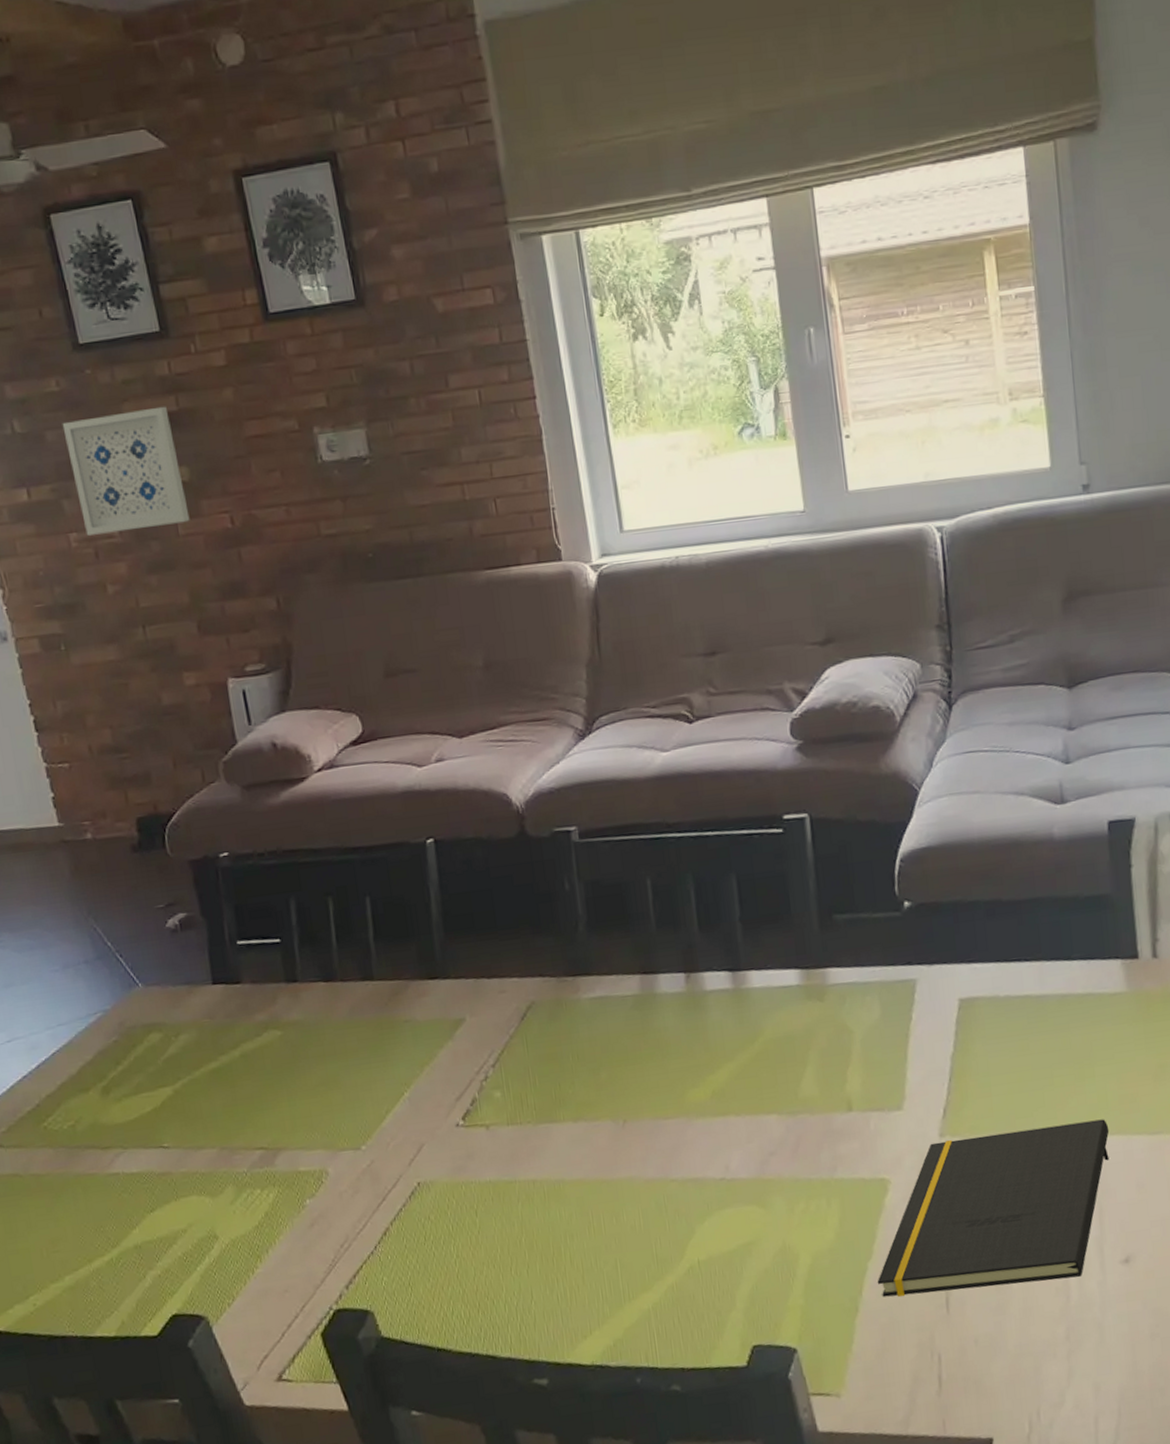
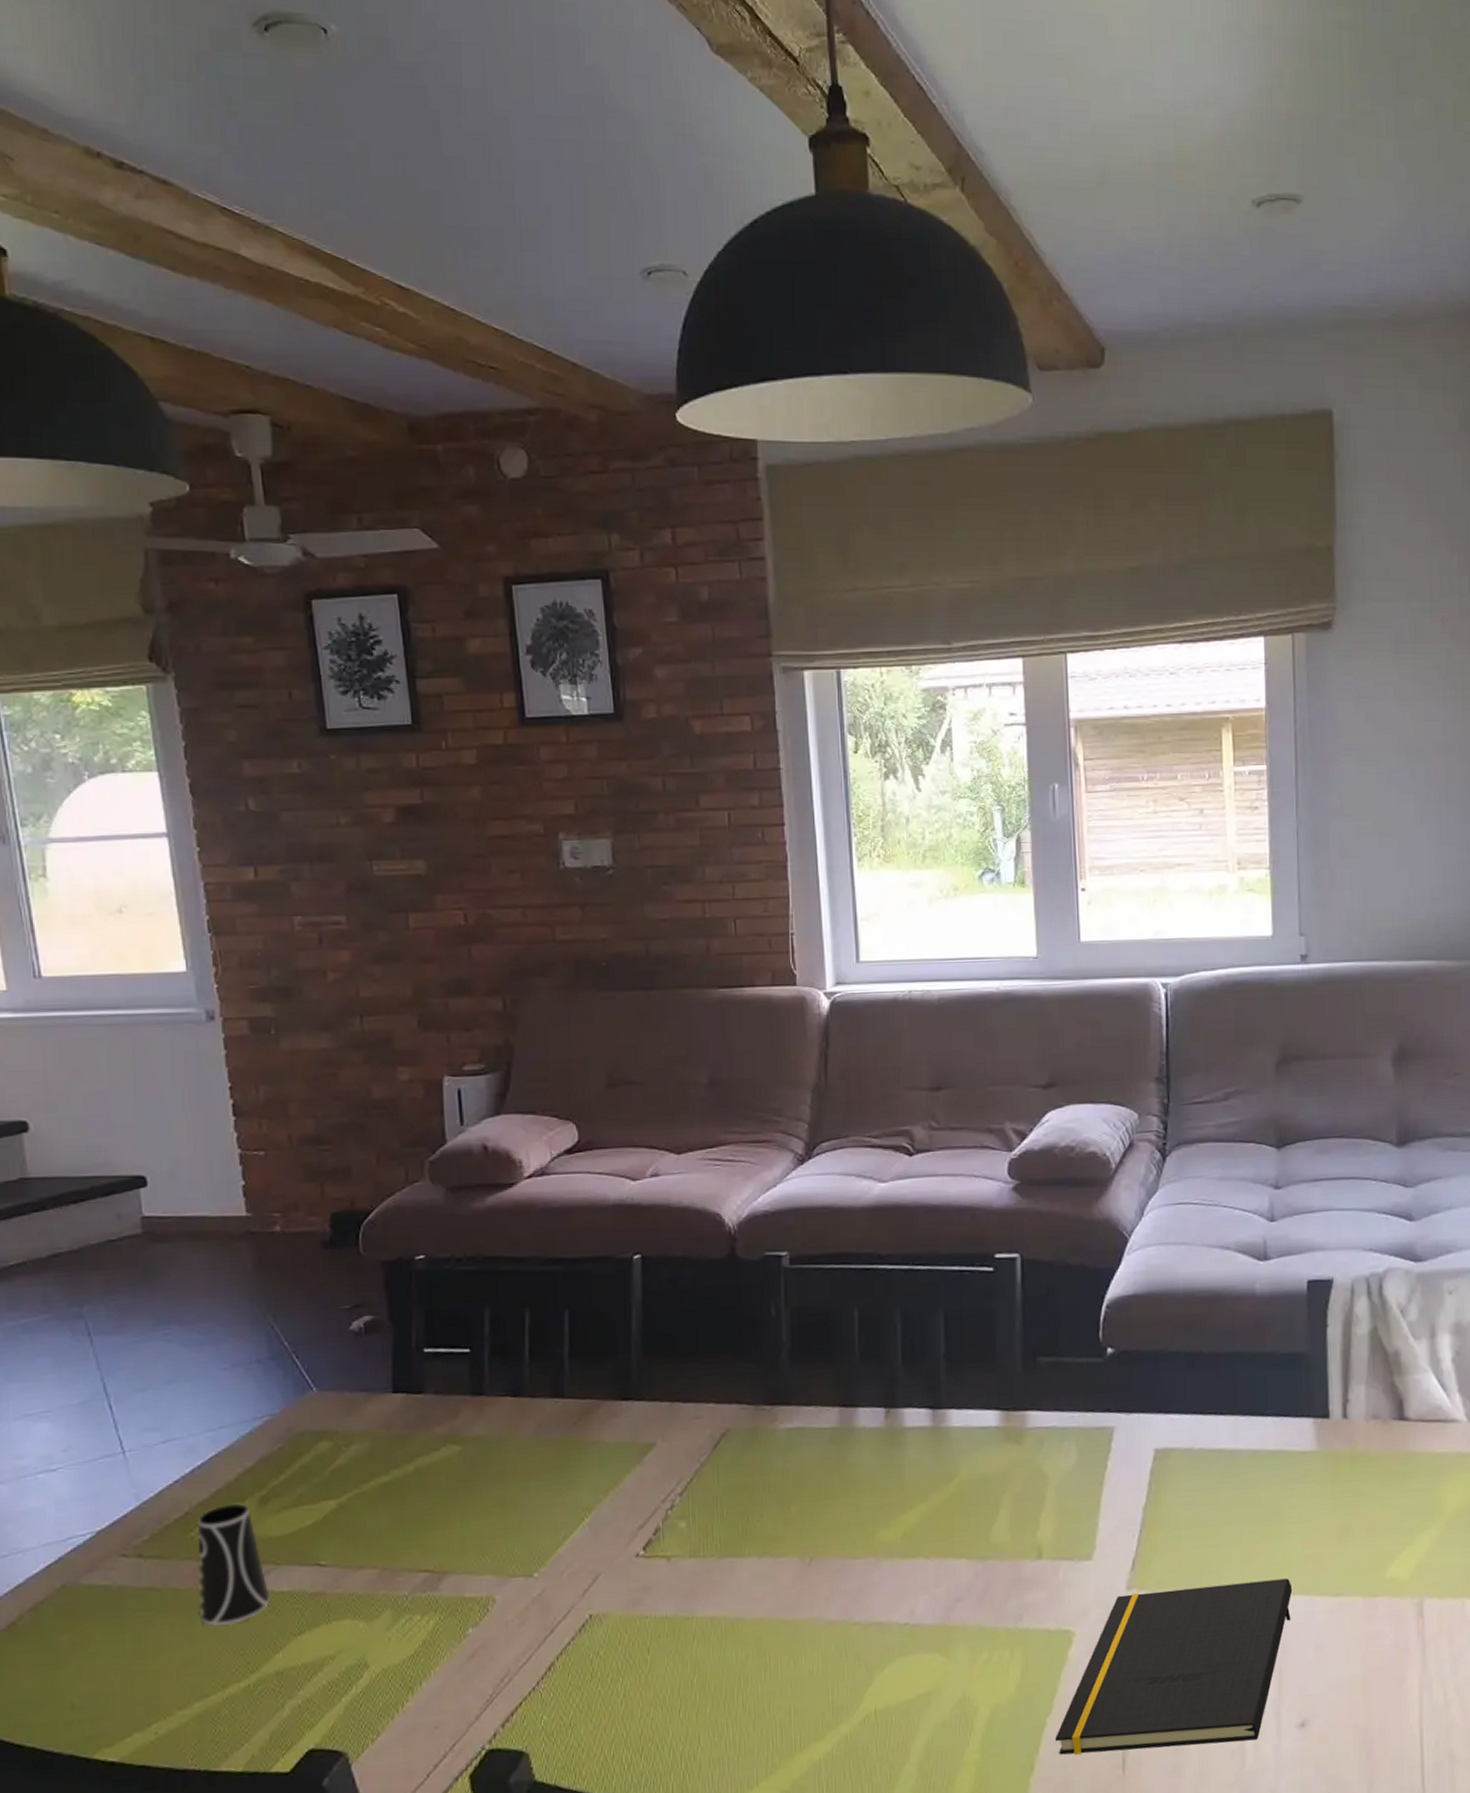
cup: none [47,1094,122,1207] -> present [197,1504,270,1626]
wall art: present [62,406,190,536] -> none [299,798,422,920]

